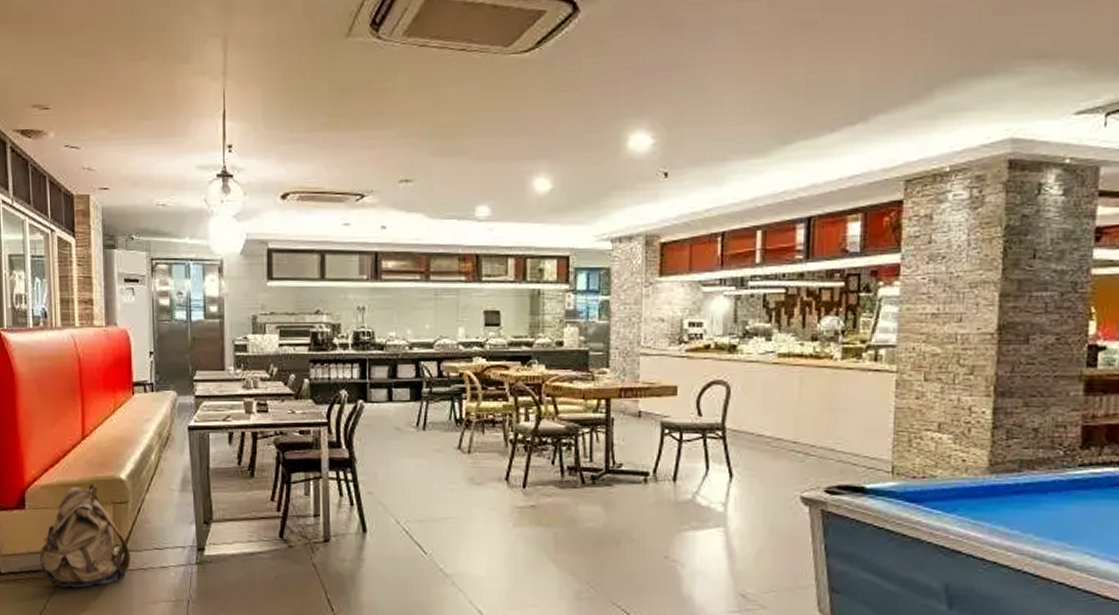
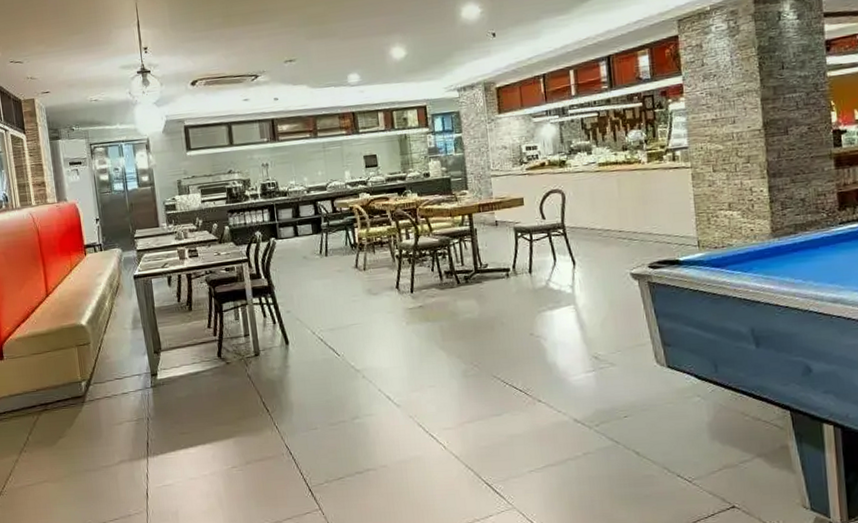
backpack: present [39,484,130,588] -> none [19,332,97,422]

